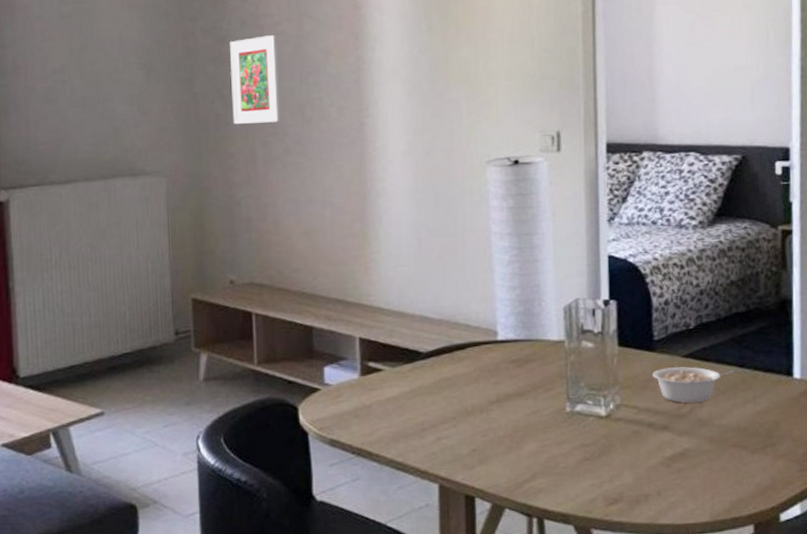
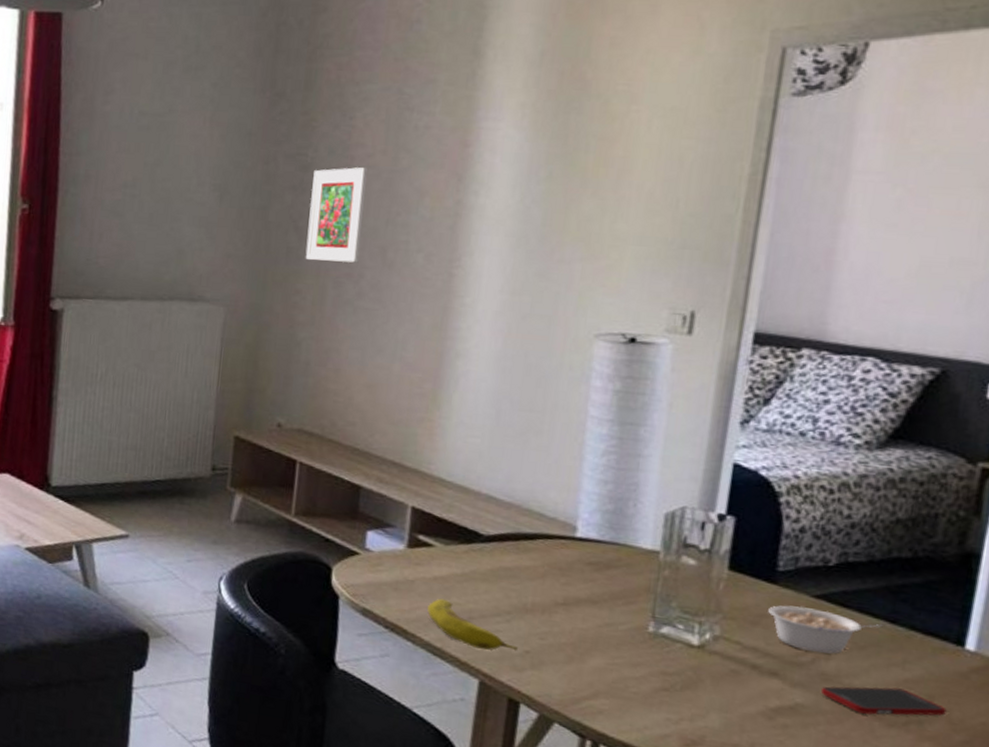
fruit: none [386,416,466,457] -> present [427,598,518,652]
cell phone: none [700,420,789,447] -> present [820,686,947,716]

